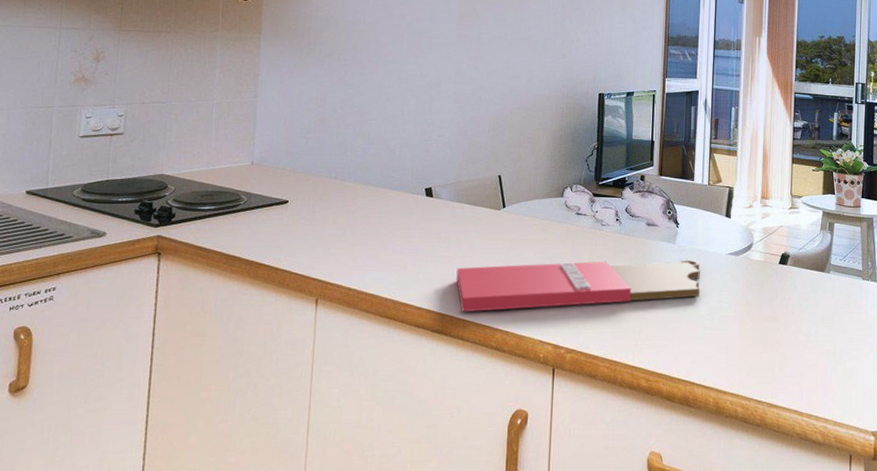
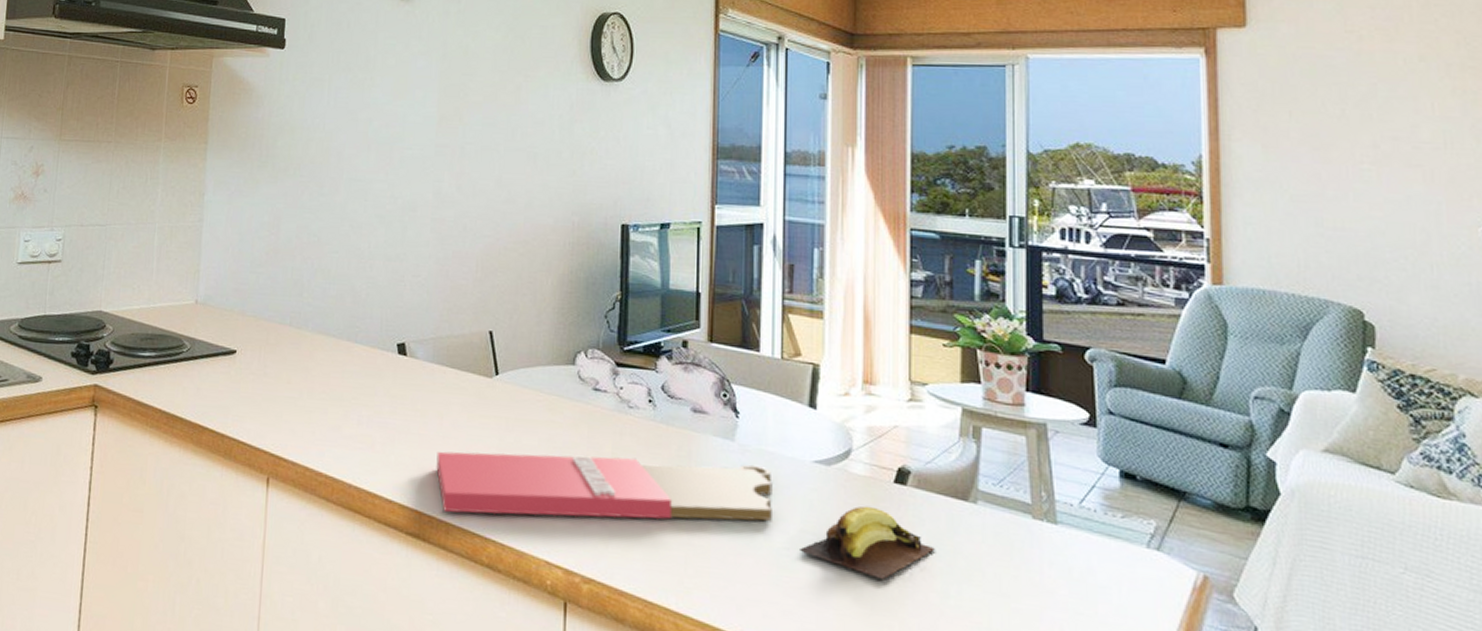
banana: none [717,281,804,329] -> present [800,506,936,580]

